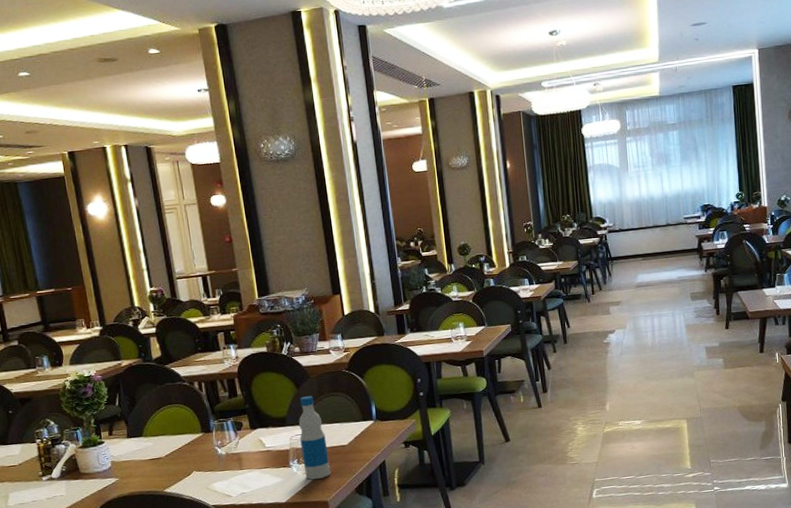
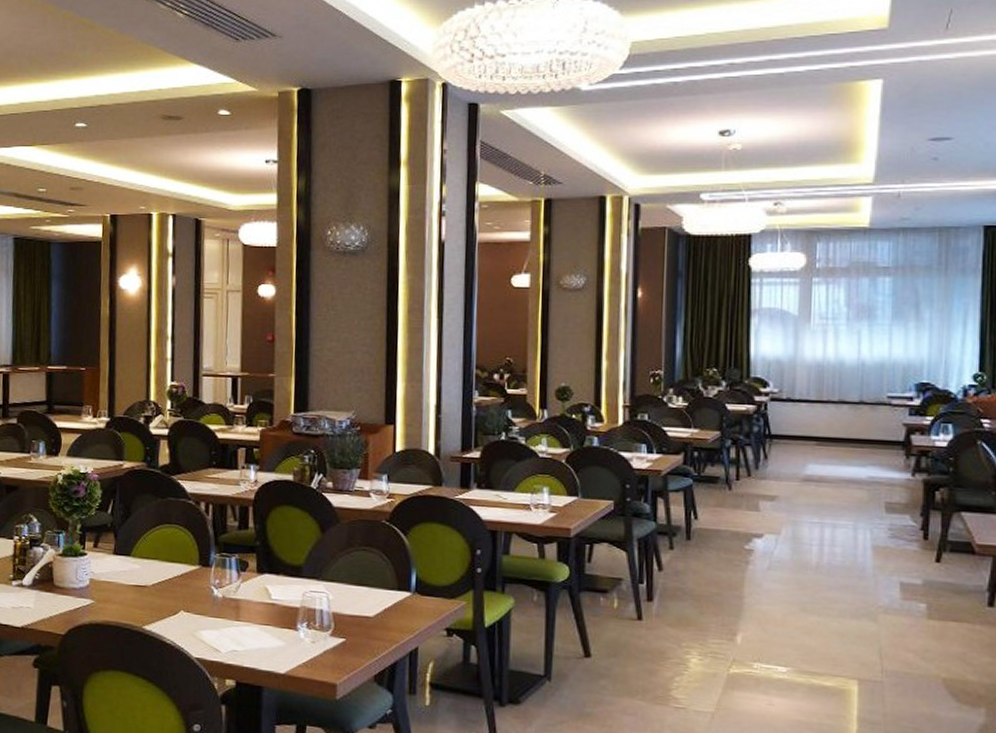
bottle: present [298,396,331,480] -> none [313,545,347,654]

